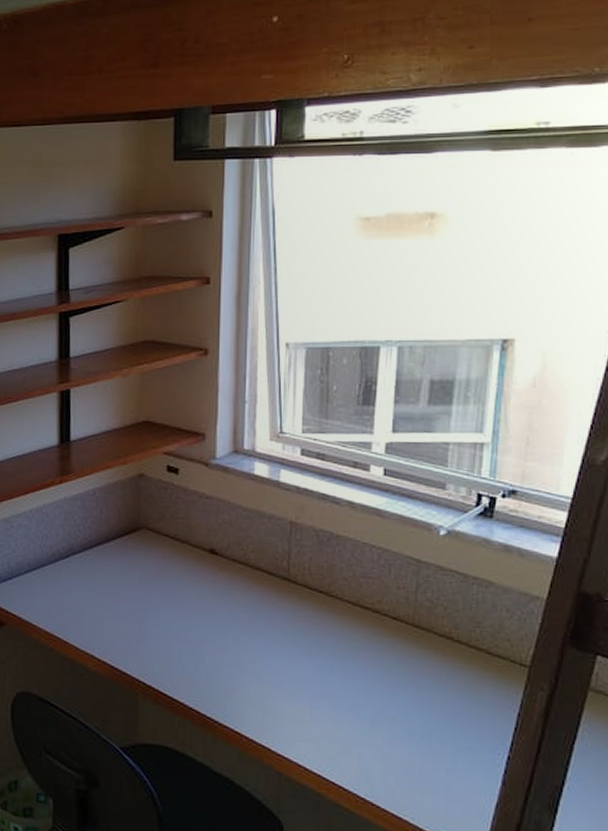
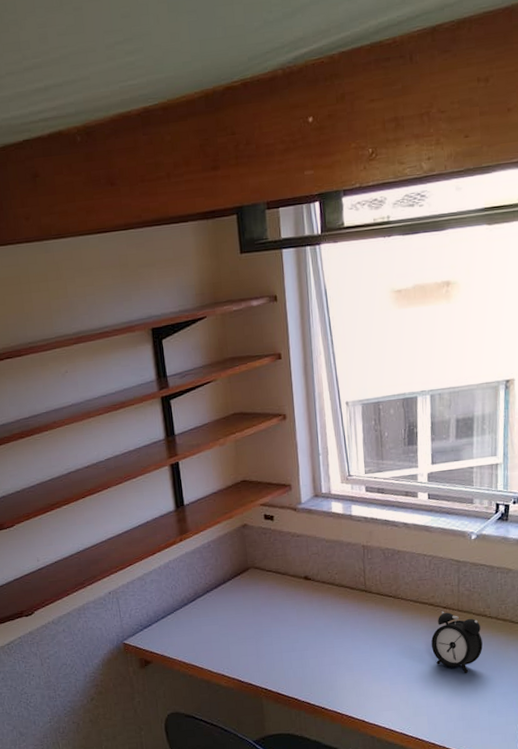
alarm clock: none [371,622,444,711] -> present [431,611,483,673]

